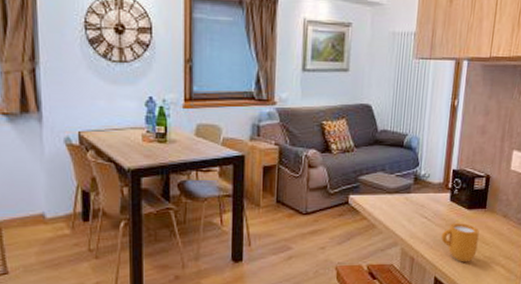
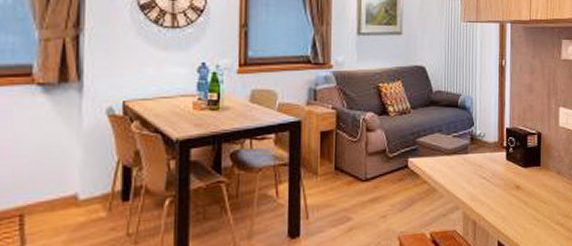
mug: present [441,223,480,262] -> none [501,182,537,224]

